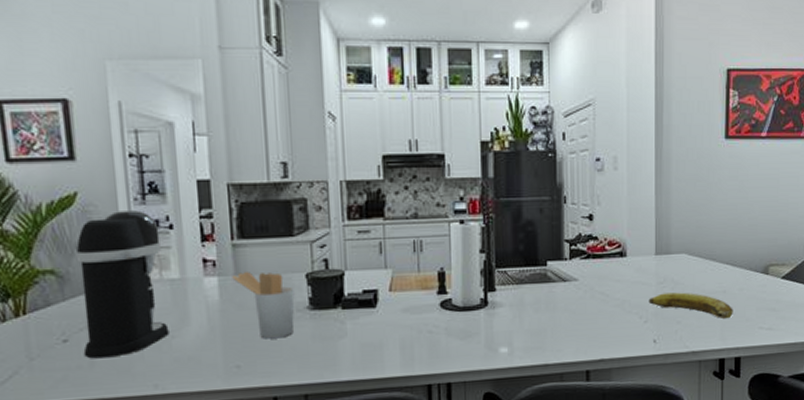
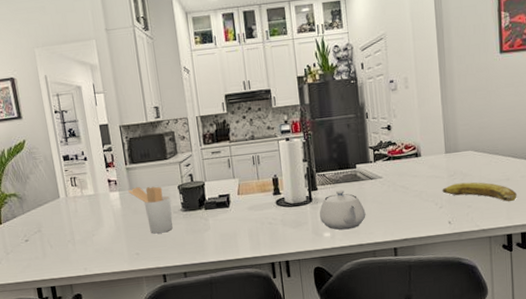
coffee maker: present [75,210,169,359] -> none [27,149,91,252]
teapot: none [495,293,555,345] -> present [319,190,366,230]

